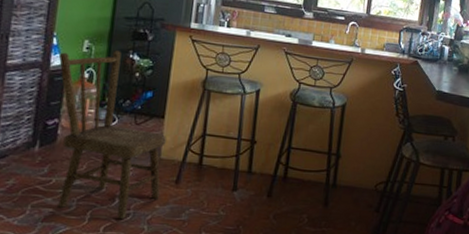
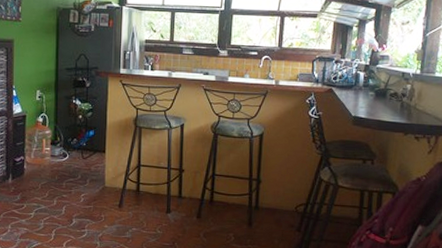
dining chair: present [58,50,166,220] -> none [18,97,108,237]

